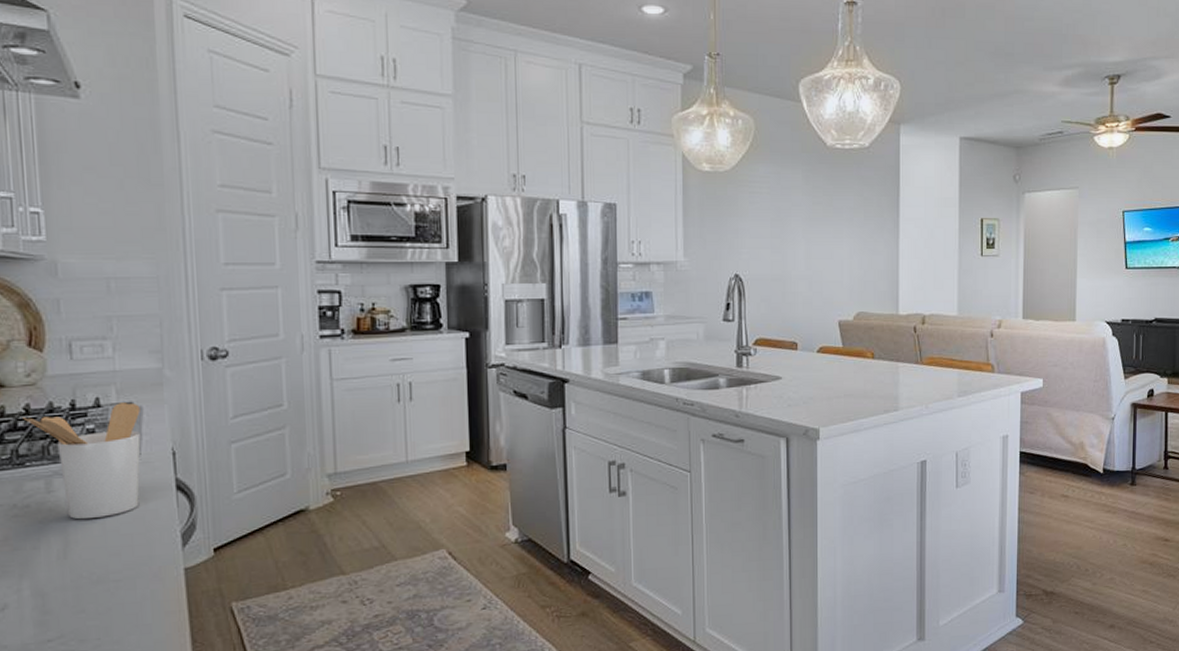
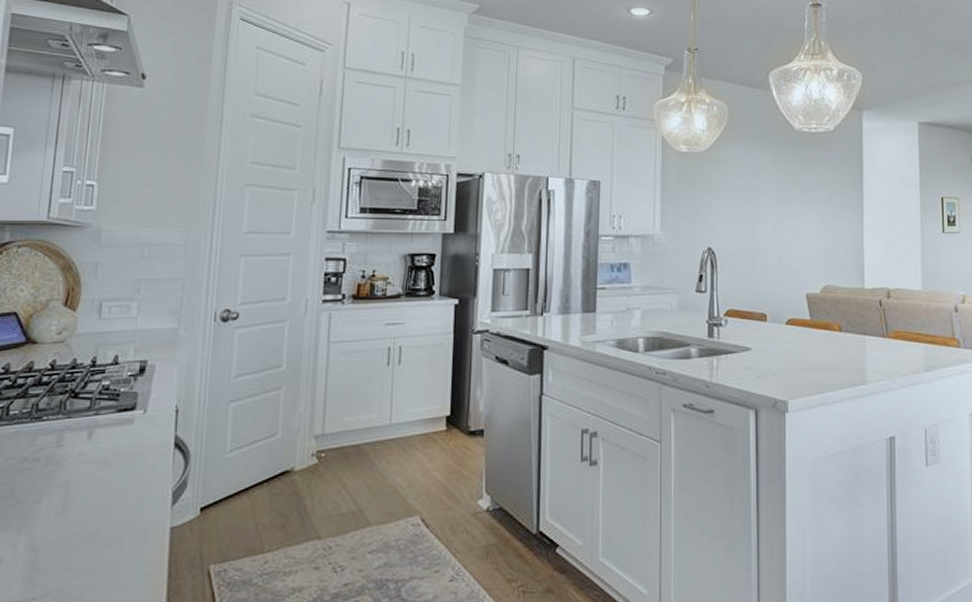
utensil holder: present [23,402,141,520] -> none [48,361,153,475]

